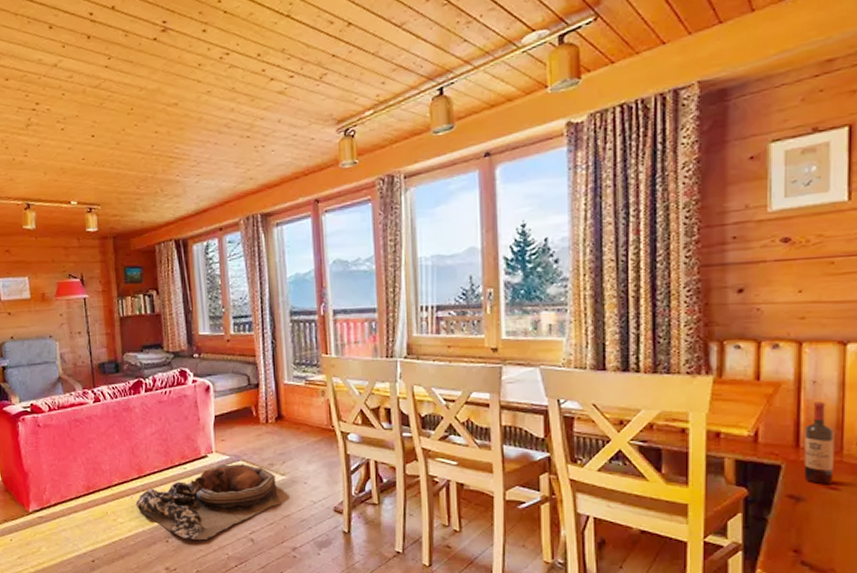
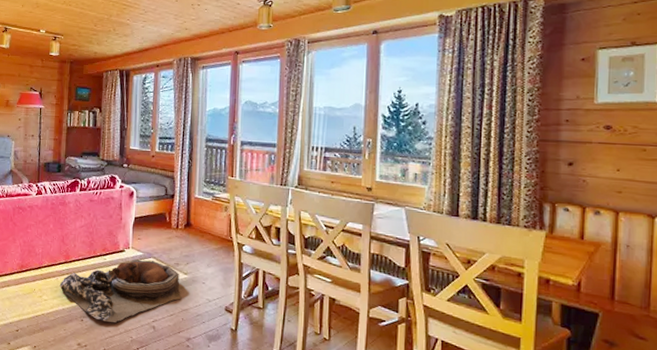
wine bottle: present [804,402,834,485] -> none [617,263,643,335]

